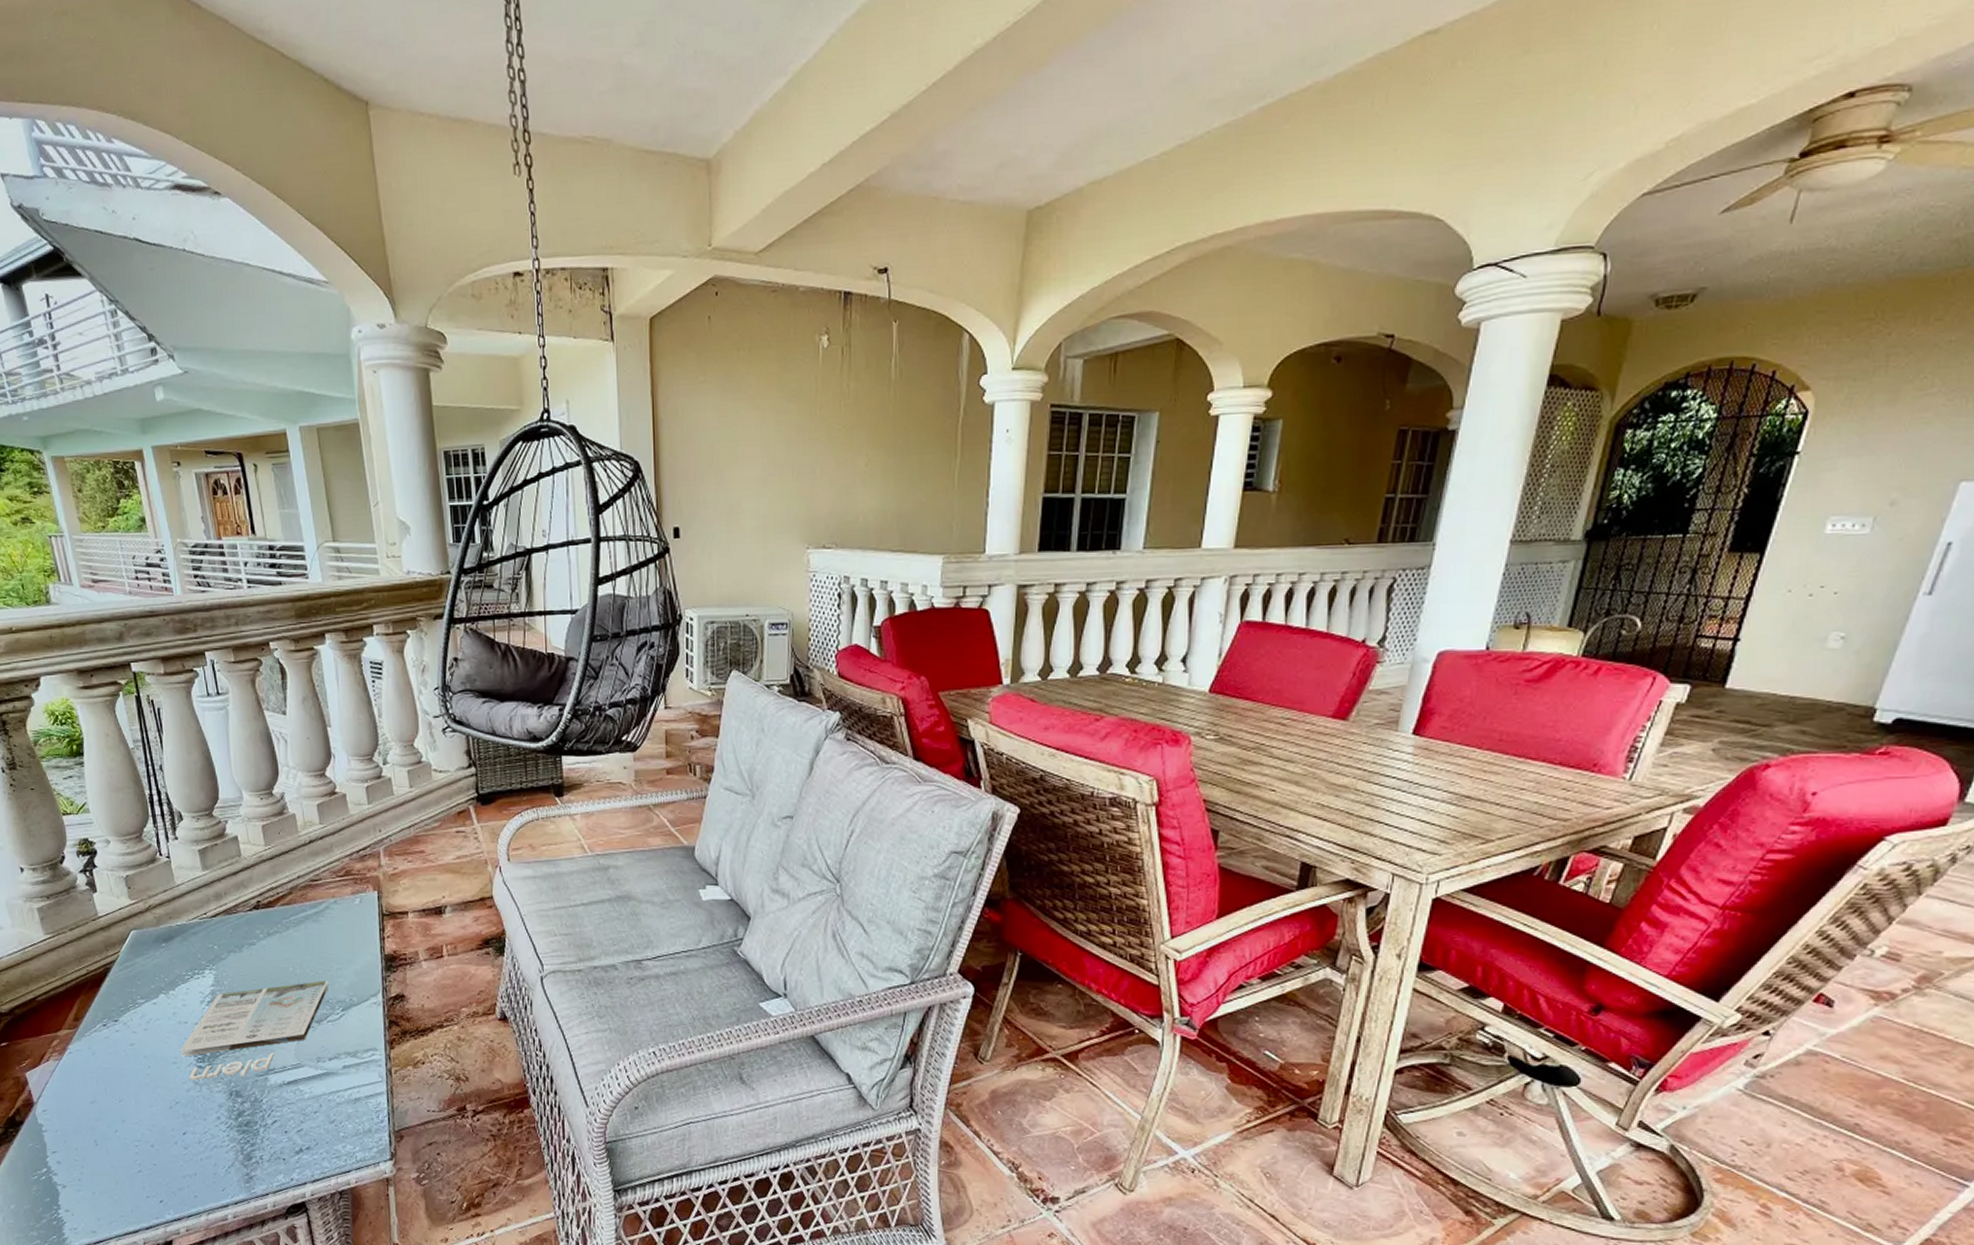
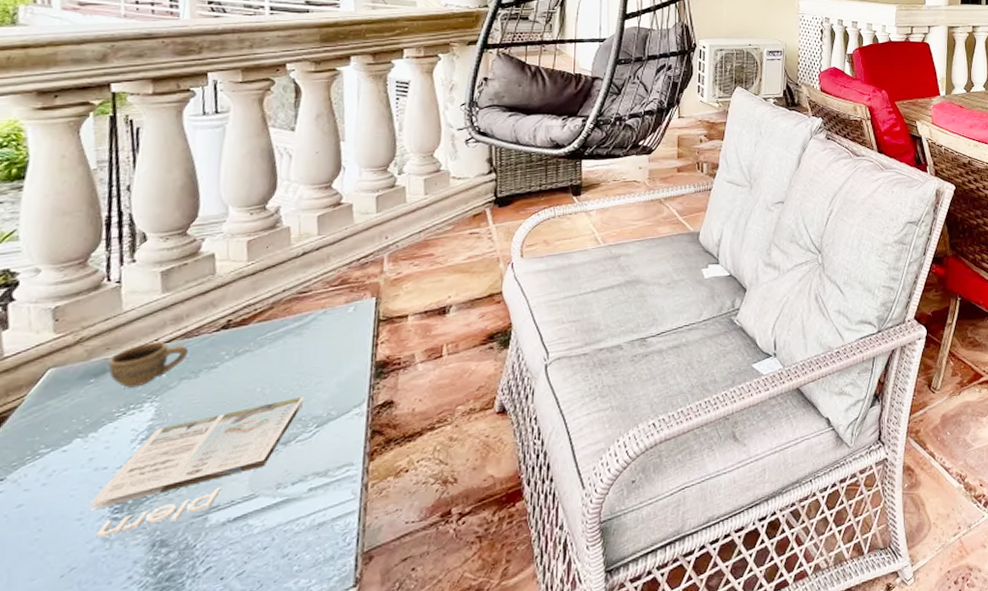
cup: none [172,916,231,955] -> present [108,342,189,388]

